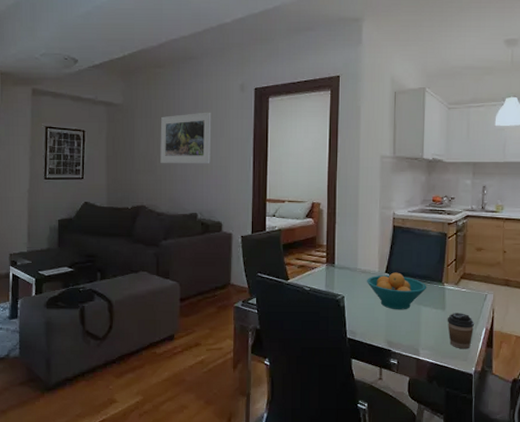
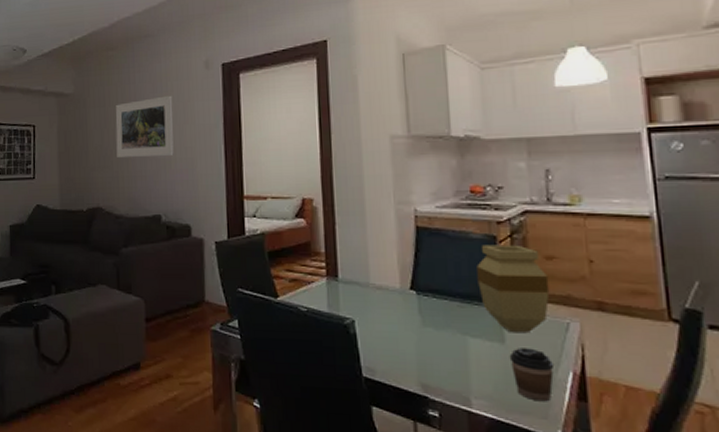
fruit bowl: present [366,272,427,310] -> none [383,289,474,342]
vase: none [431,240,477,302] -> present [476,245,550,332]

